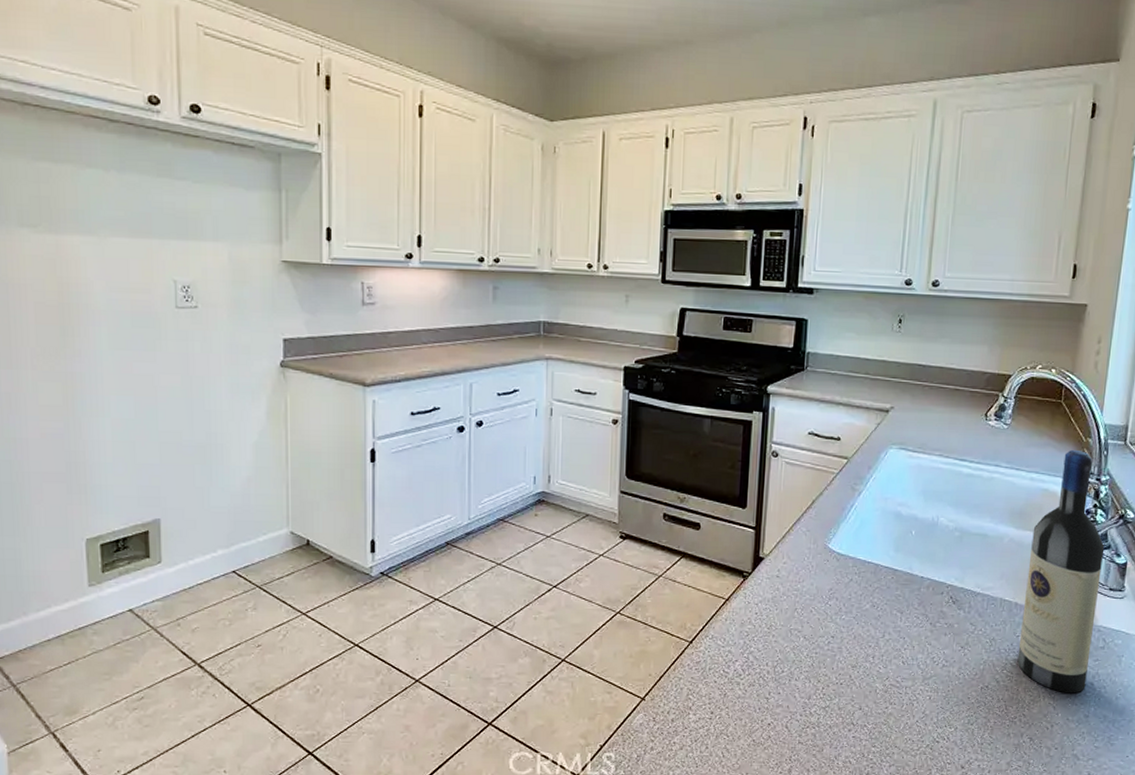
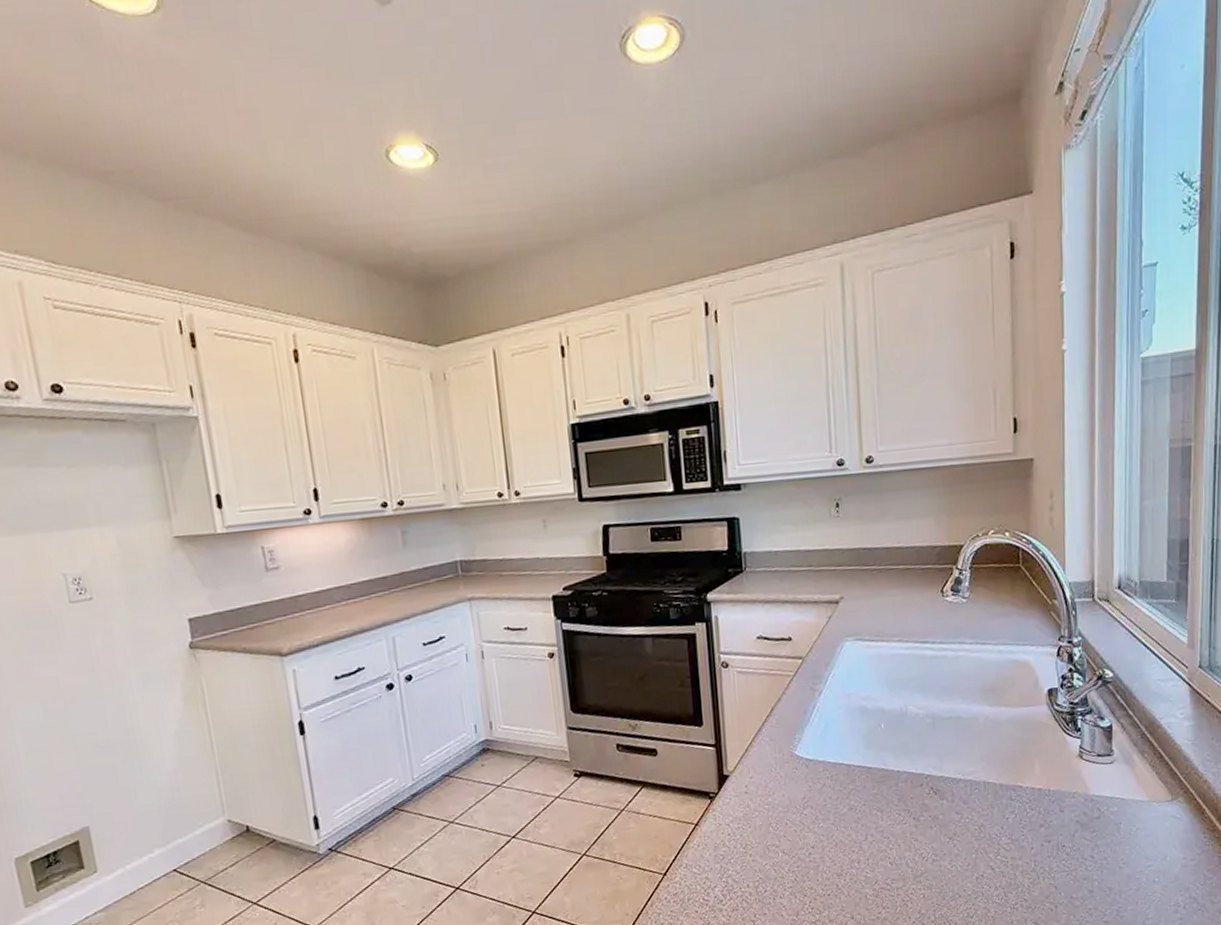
wine bottle: present [1017,449,1105,693] -> none [1008,613,1087,871]

